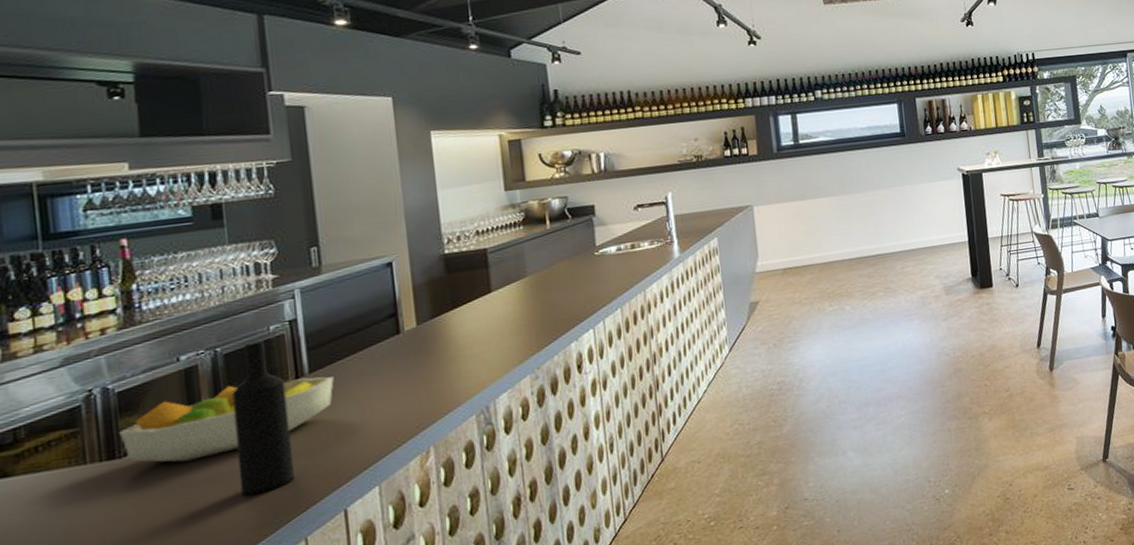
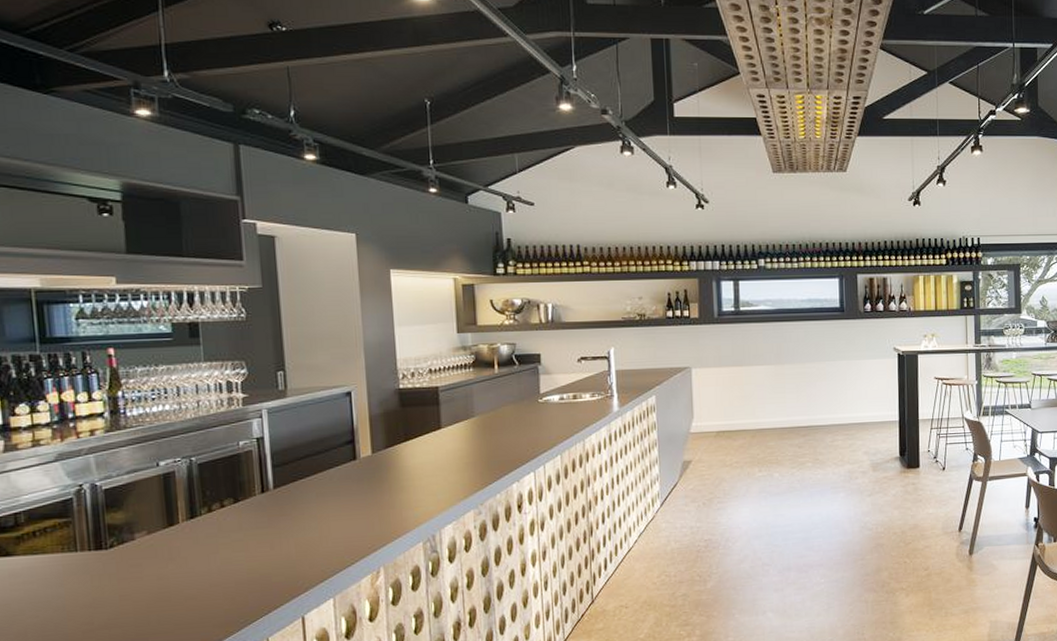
fruit bowl: present [119,376,334,463] -> none [106,492,296,559]
wine bottle: present [231,339,294,497] -> none [204,453,258,596]

